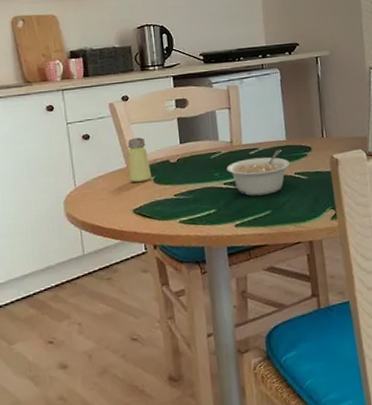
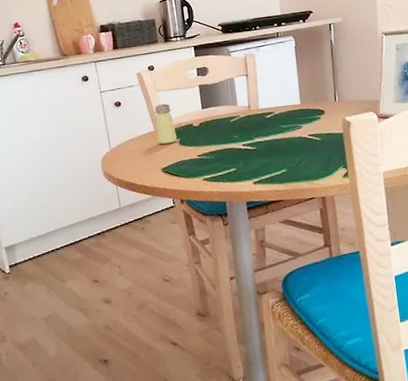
legume: present [226,149,290,196] -> none [245,113,305,156]

